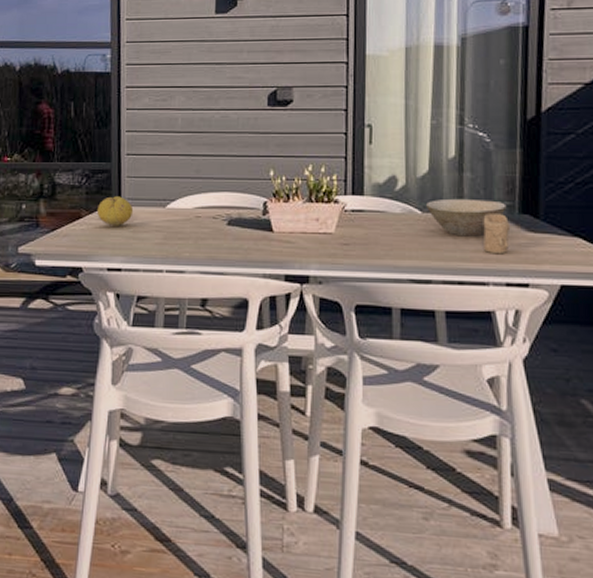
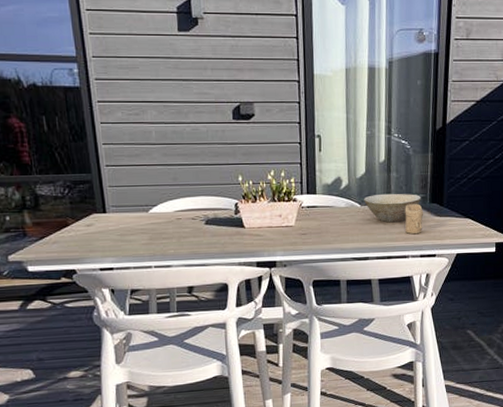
fruit: present [98,196,134,226] -> none [83,204,119,231]

